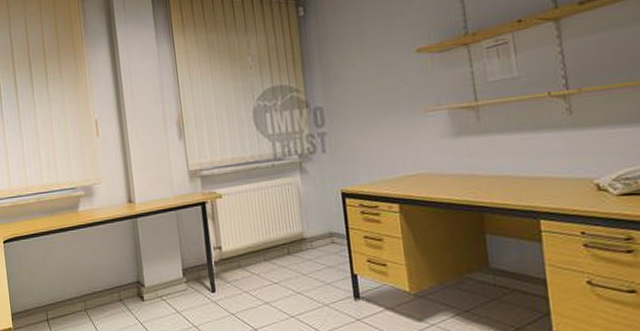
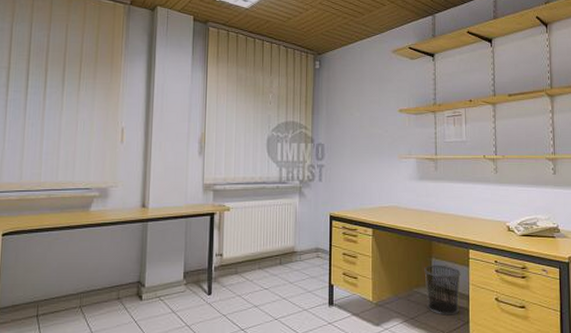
waste bin: none [476,242,533,306] -> present [424,265,461,316]

